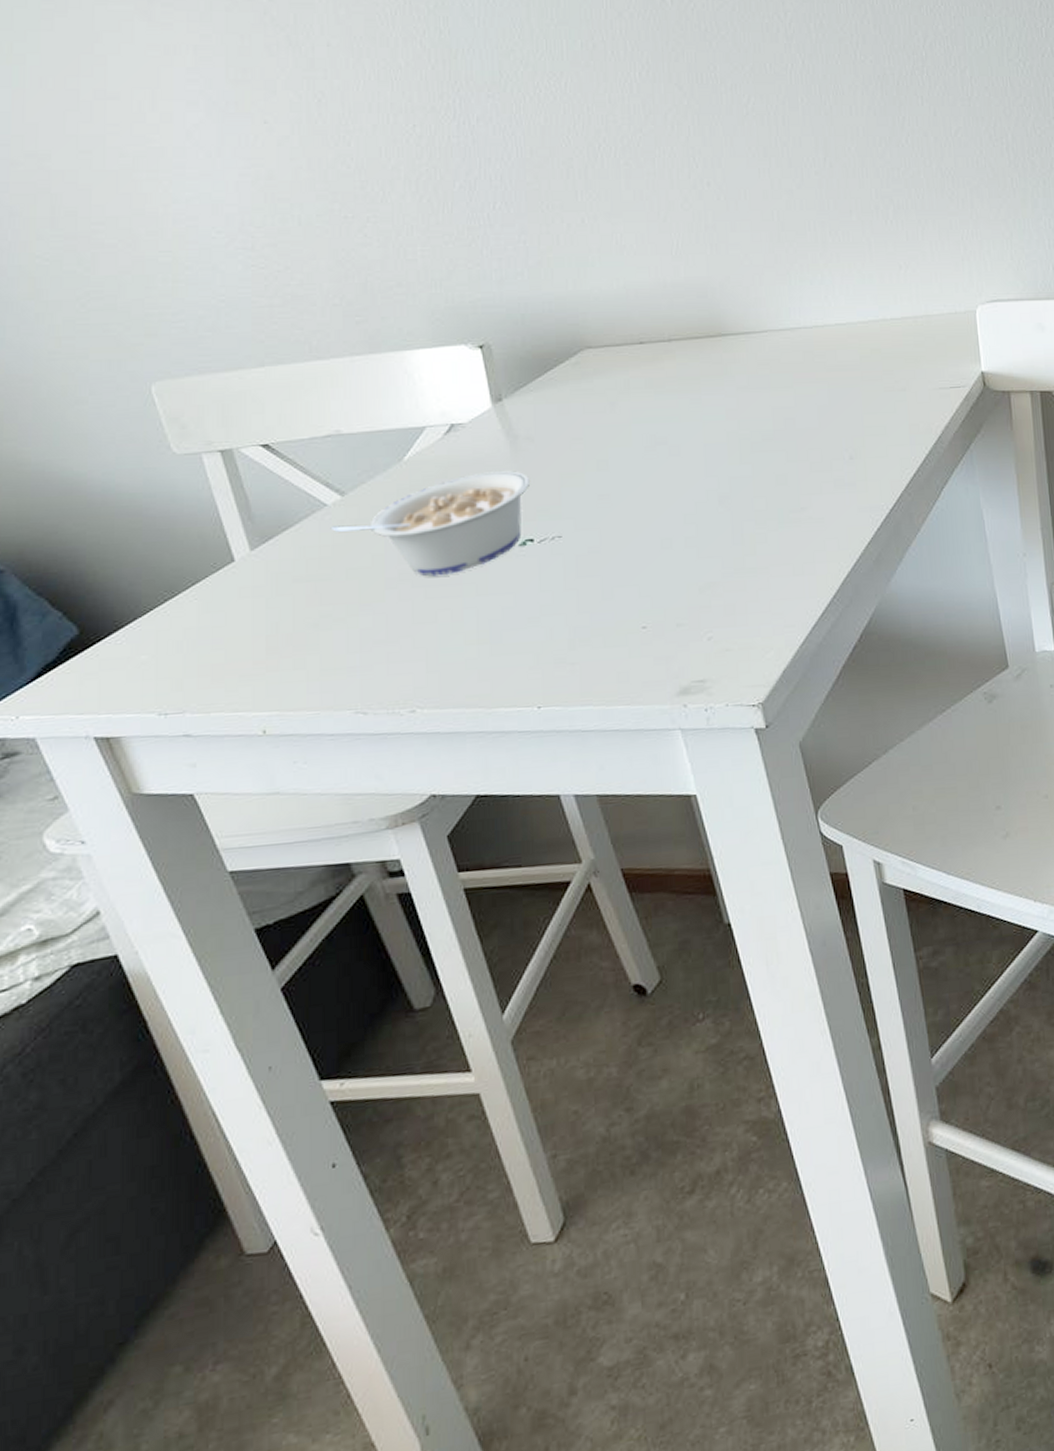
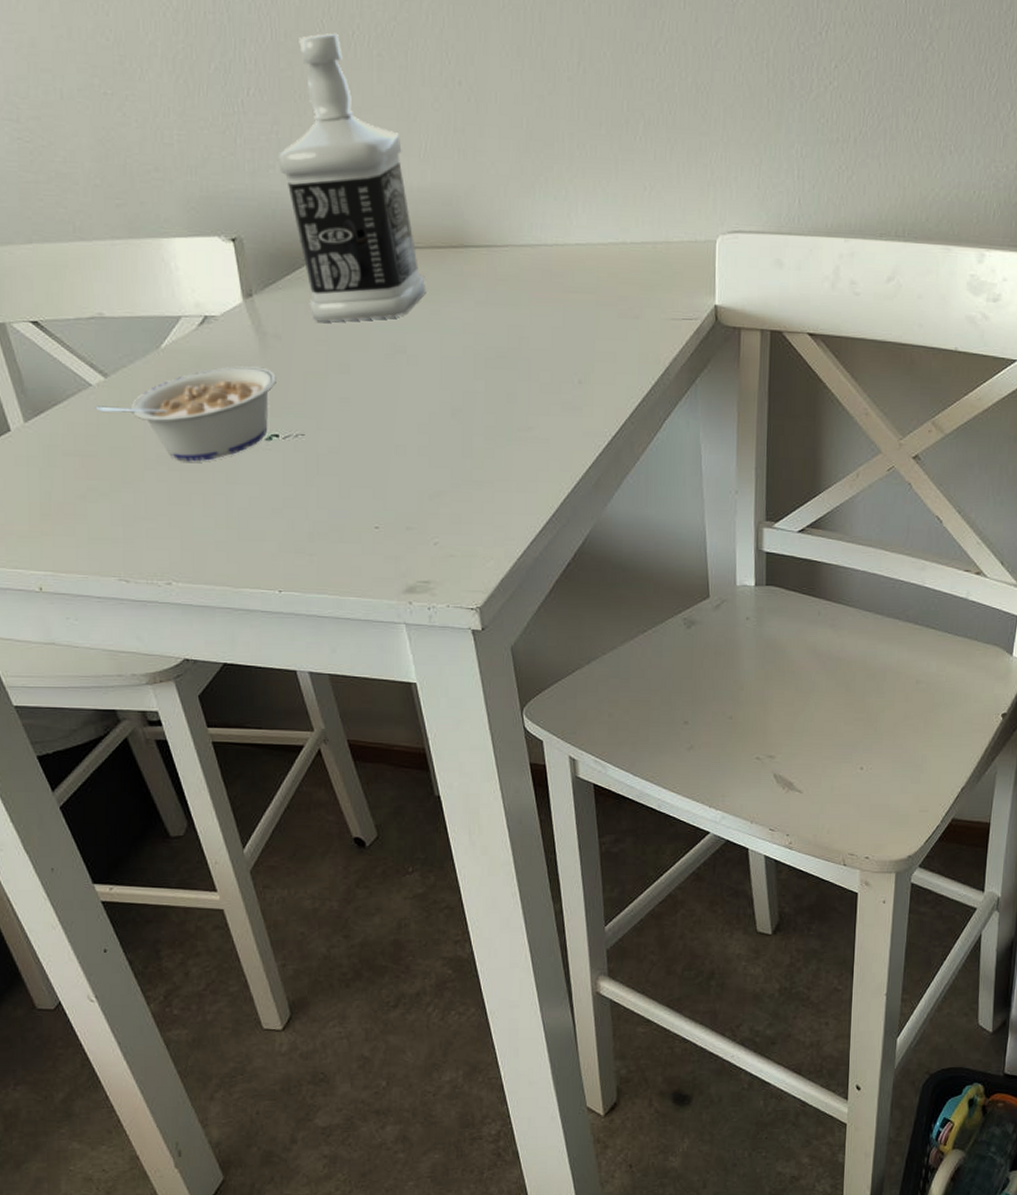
bottle: none [526,147,686,420] -> present [278,33,427,322]

